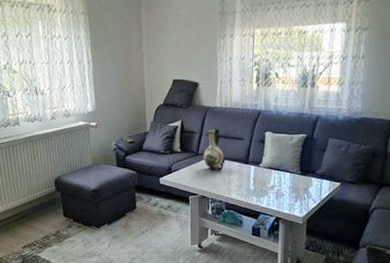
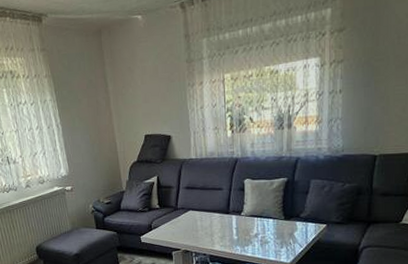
decorative vase: present [203,128,225,172] -> none [182,180,206,225]

